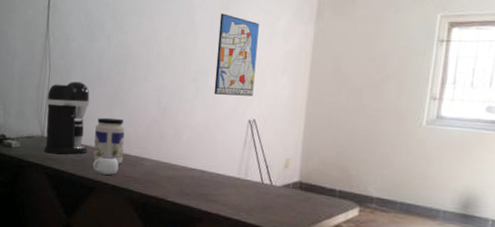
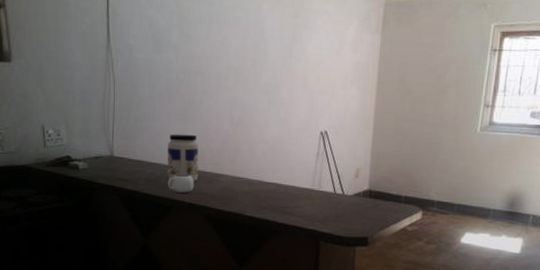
coffee maker: present [44,81,90,155] -> none [114,96,161,174]
wall art: present [214,13,259,96] -> none [286,22,328,108]

